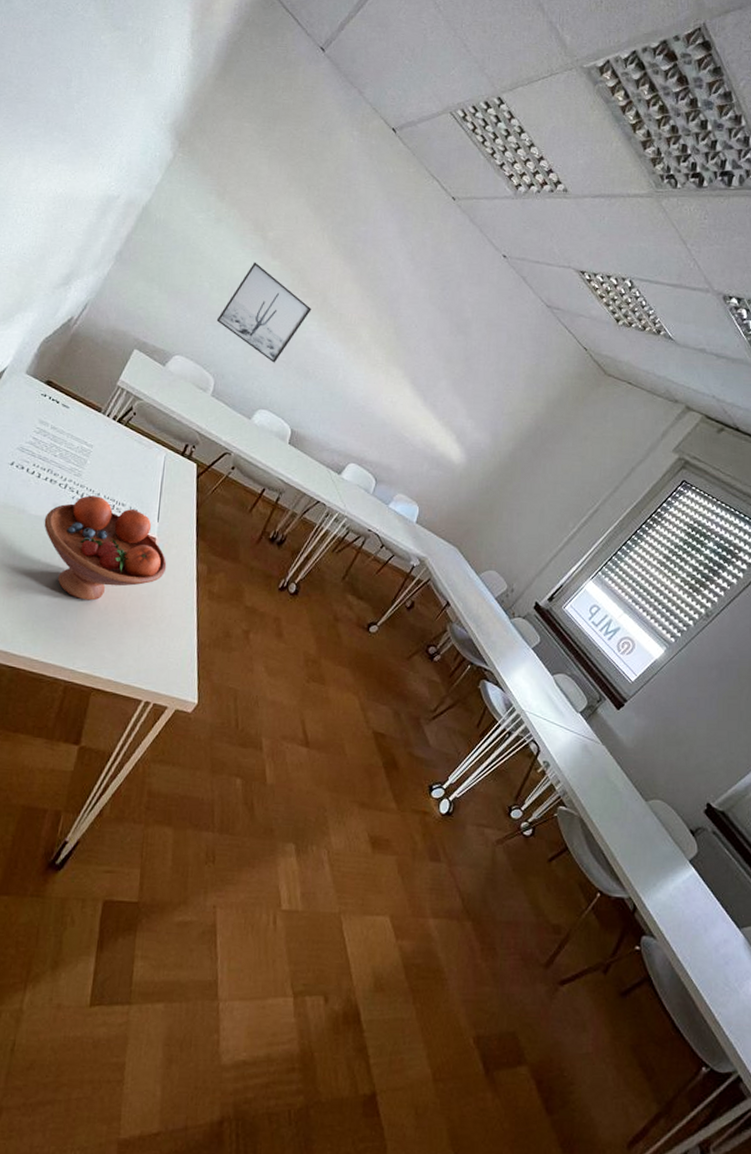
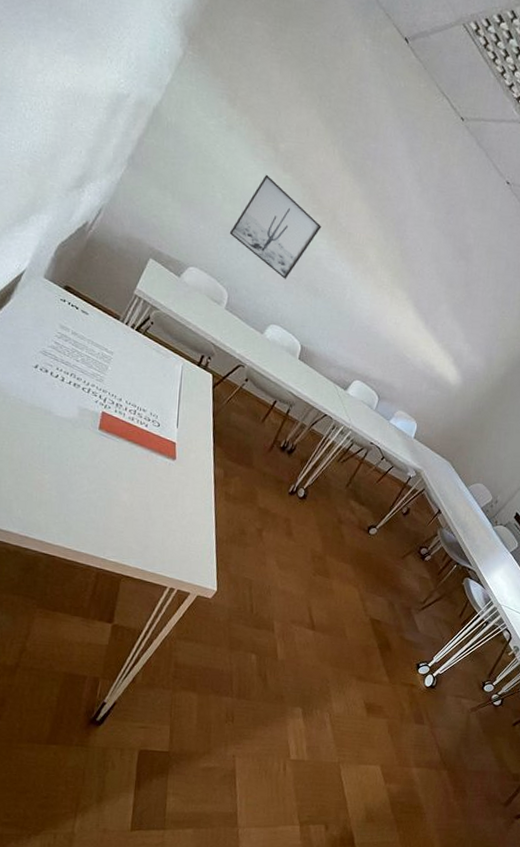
fruit bowl: present [44,495,167,601] -> none [70,400,187,498]

